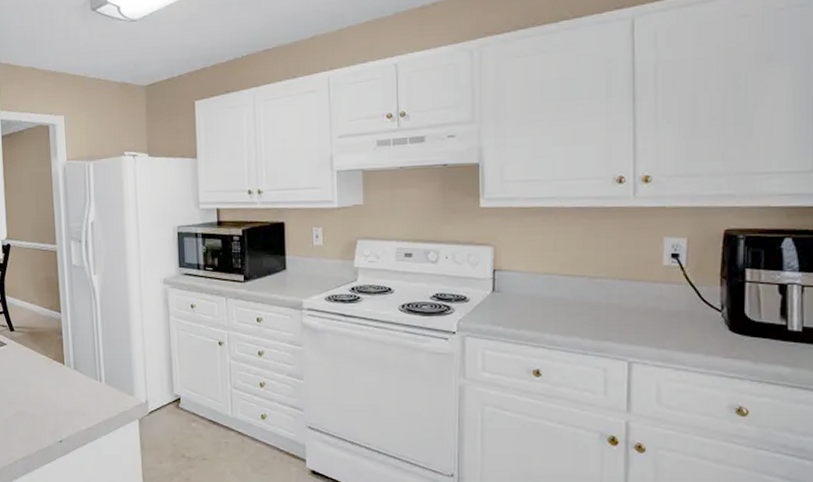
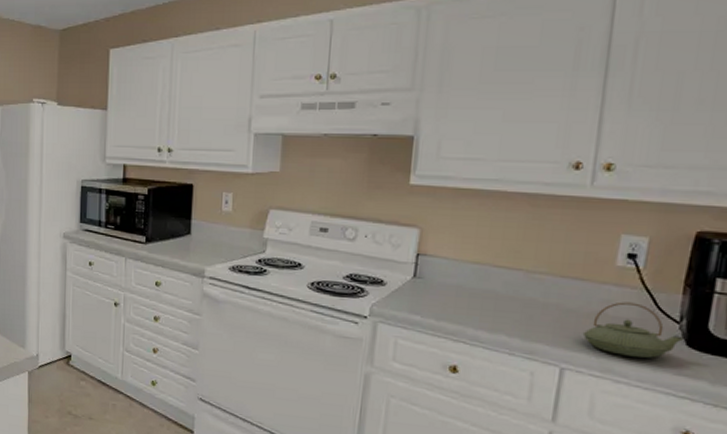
teapot: none [643,297,727,345] -> present [582,302,685,358]

